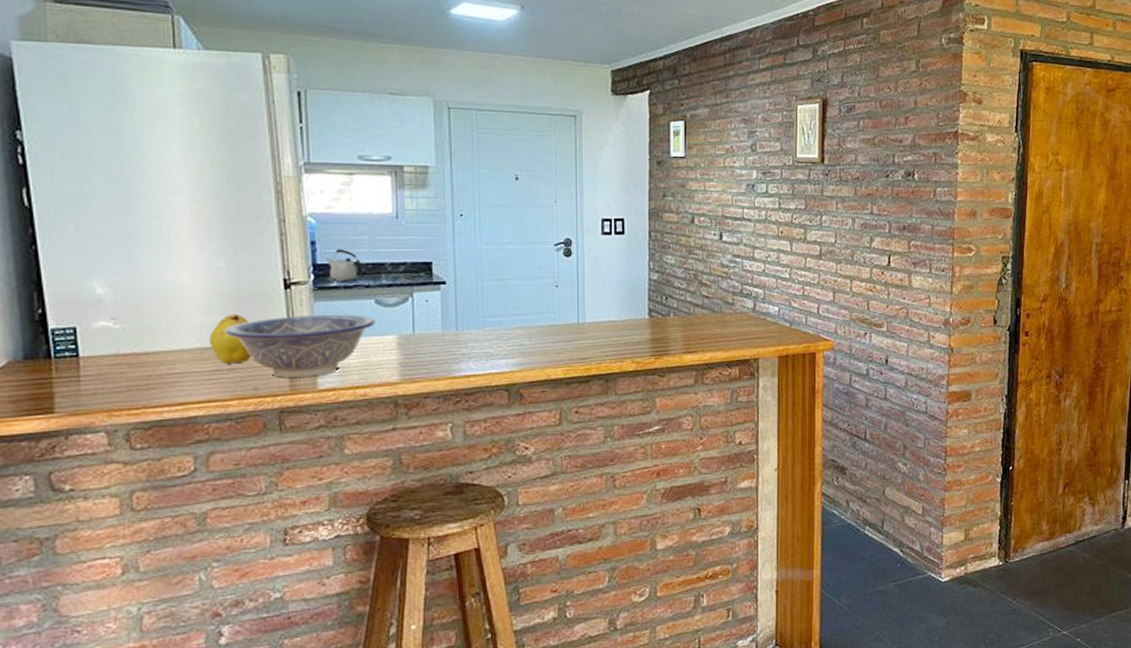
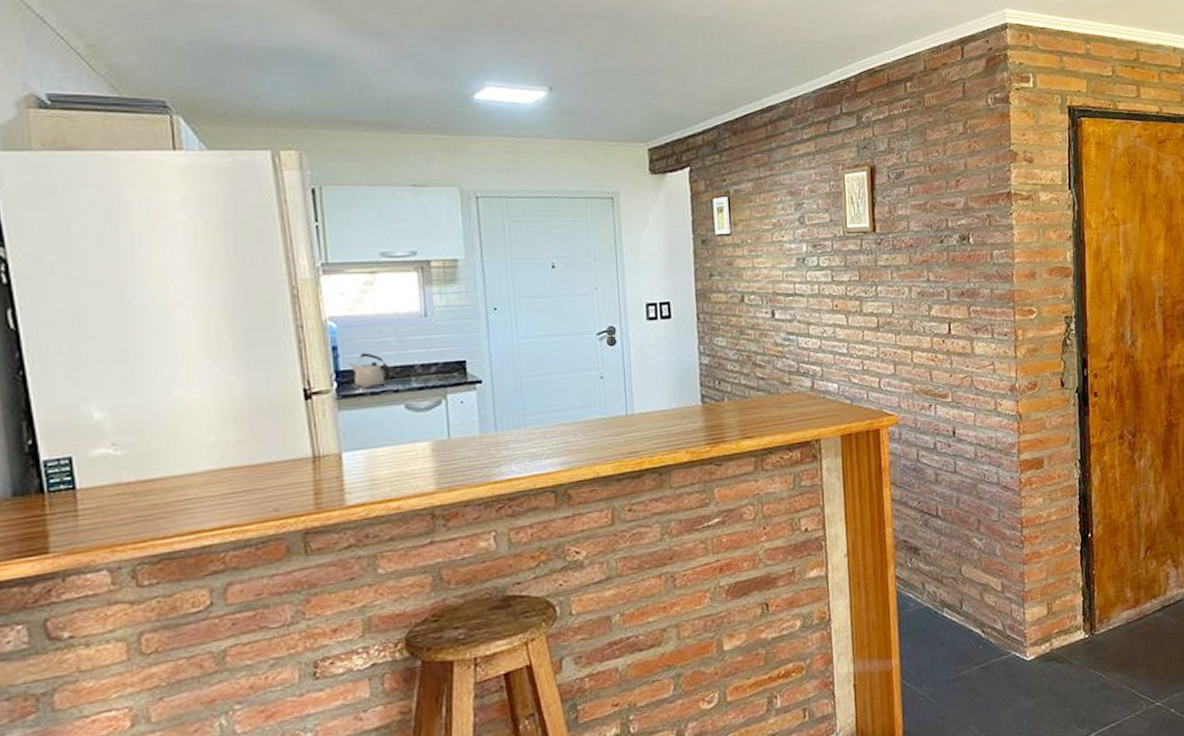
fruit: present [210,313,251,364] -> none [223,430,270,486]
decorative bowl: present [225,314,376,379] -> none [240,422,407,496]

